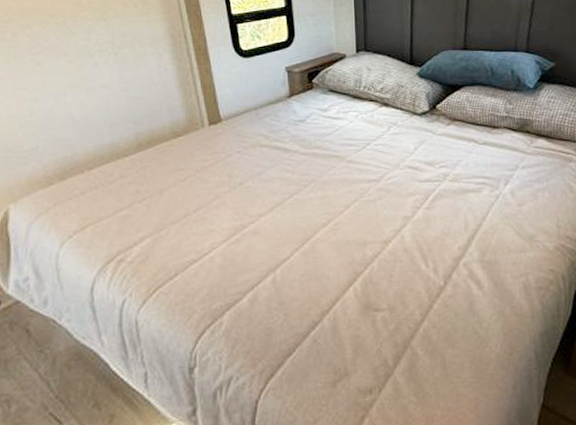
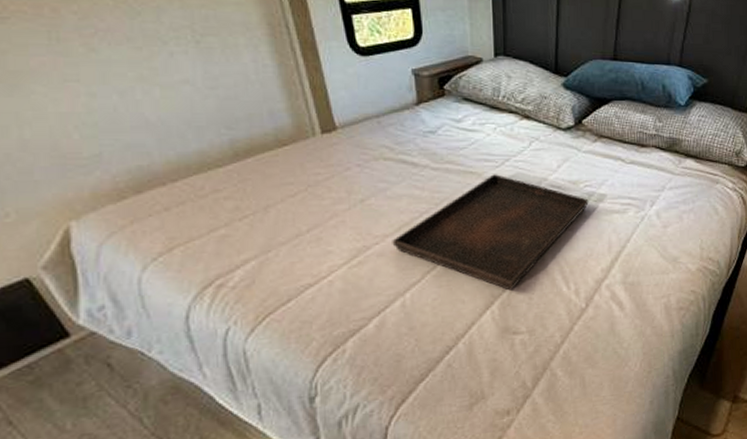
serving tray: none [265,157,445,268] -> present [392,174,589,291]

